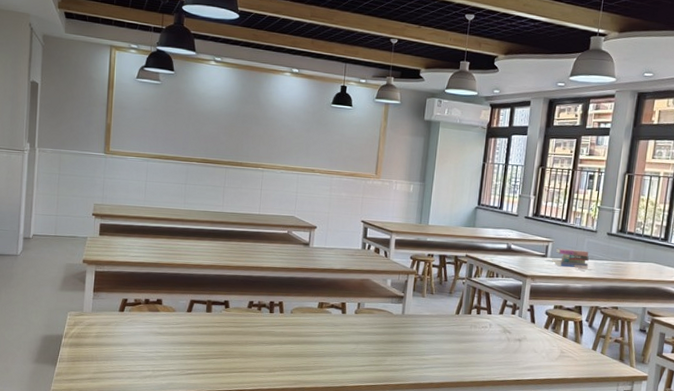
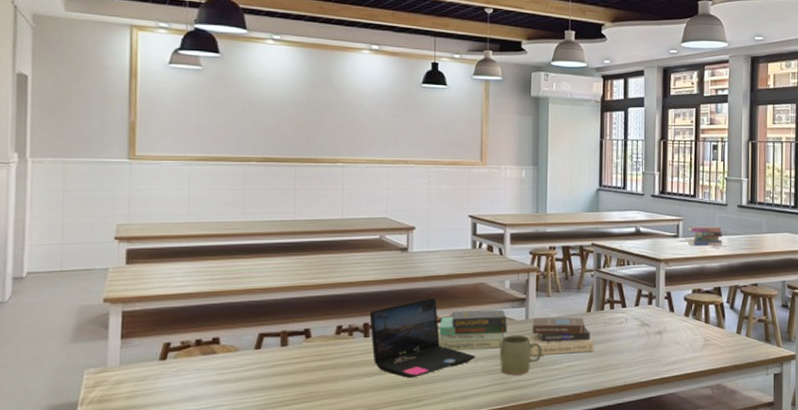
laptop: none [275,286,358,351] -> present [369,297,476,379]
books: none [328,300,386,335] -> present [438,309,507,351]
mug: none [376,326,414,360] -> present [499,334,542,375]
books: none [398,313,459,348] -> present [522,317,594,356]

